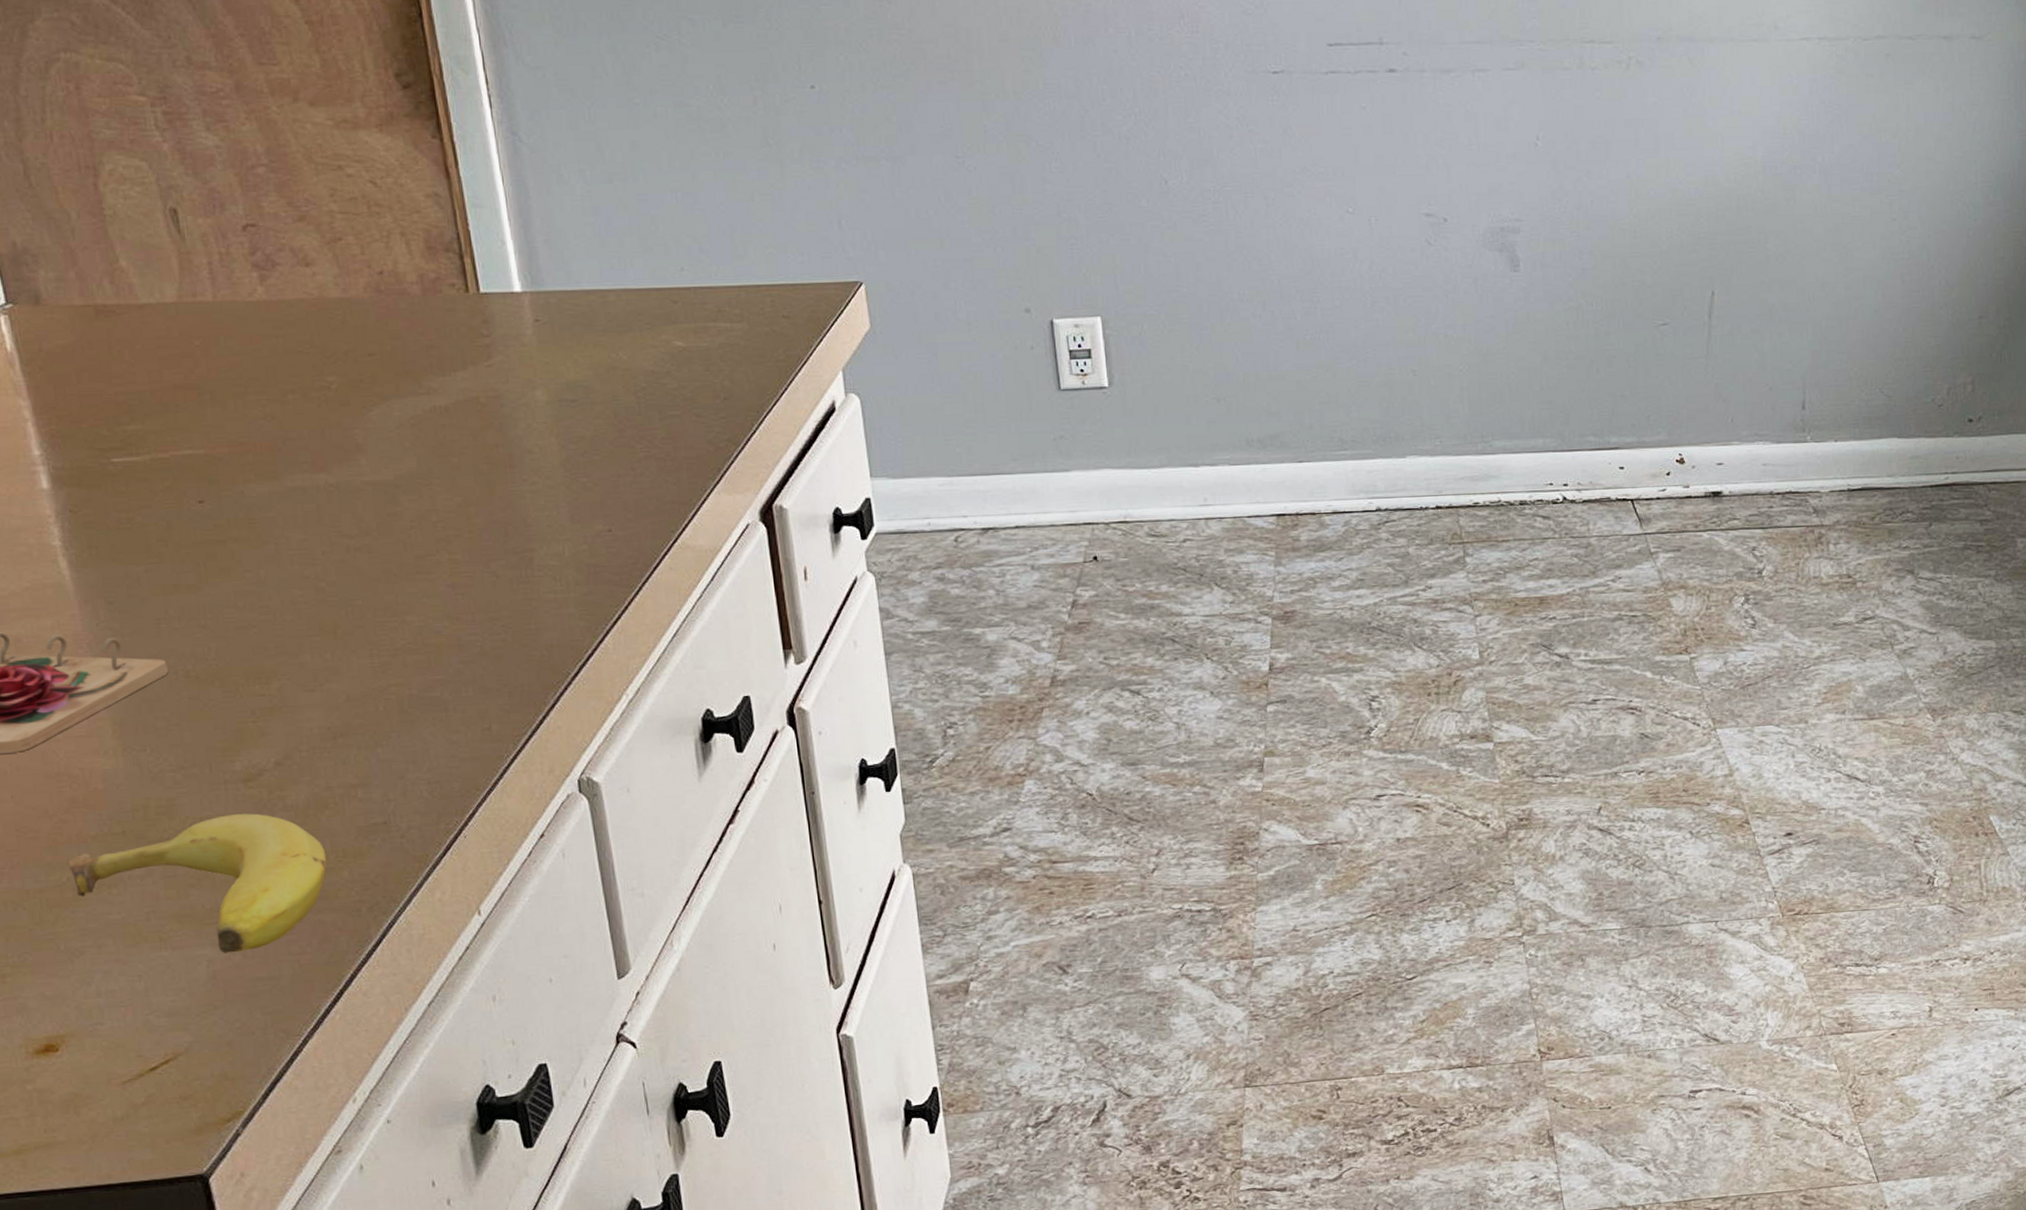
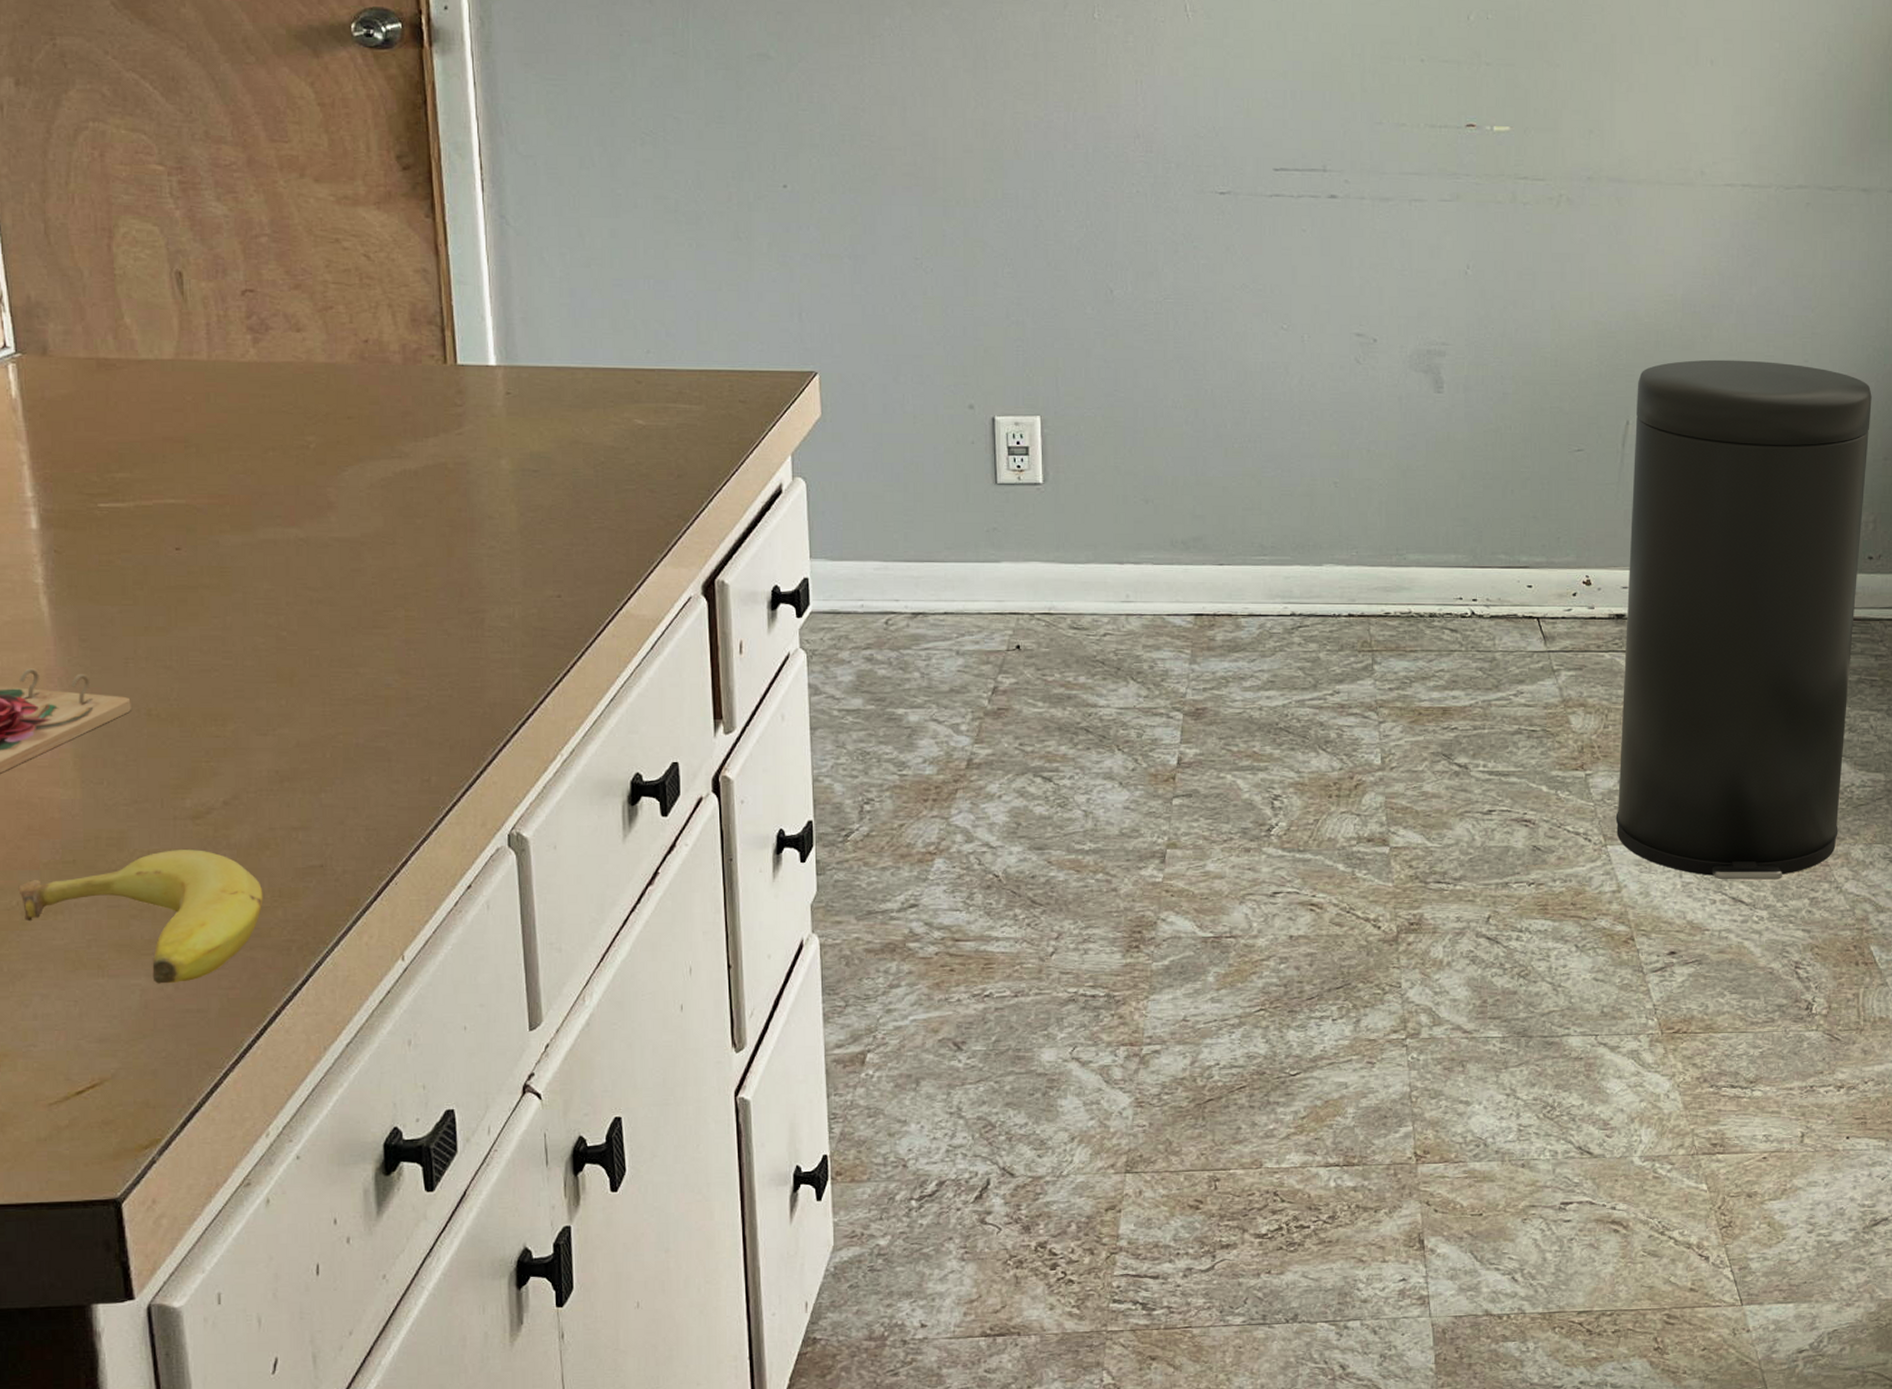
pedal bin: none [1720,222,1964,758] -> present [1615,359,1872,880]

